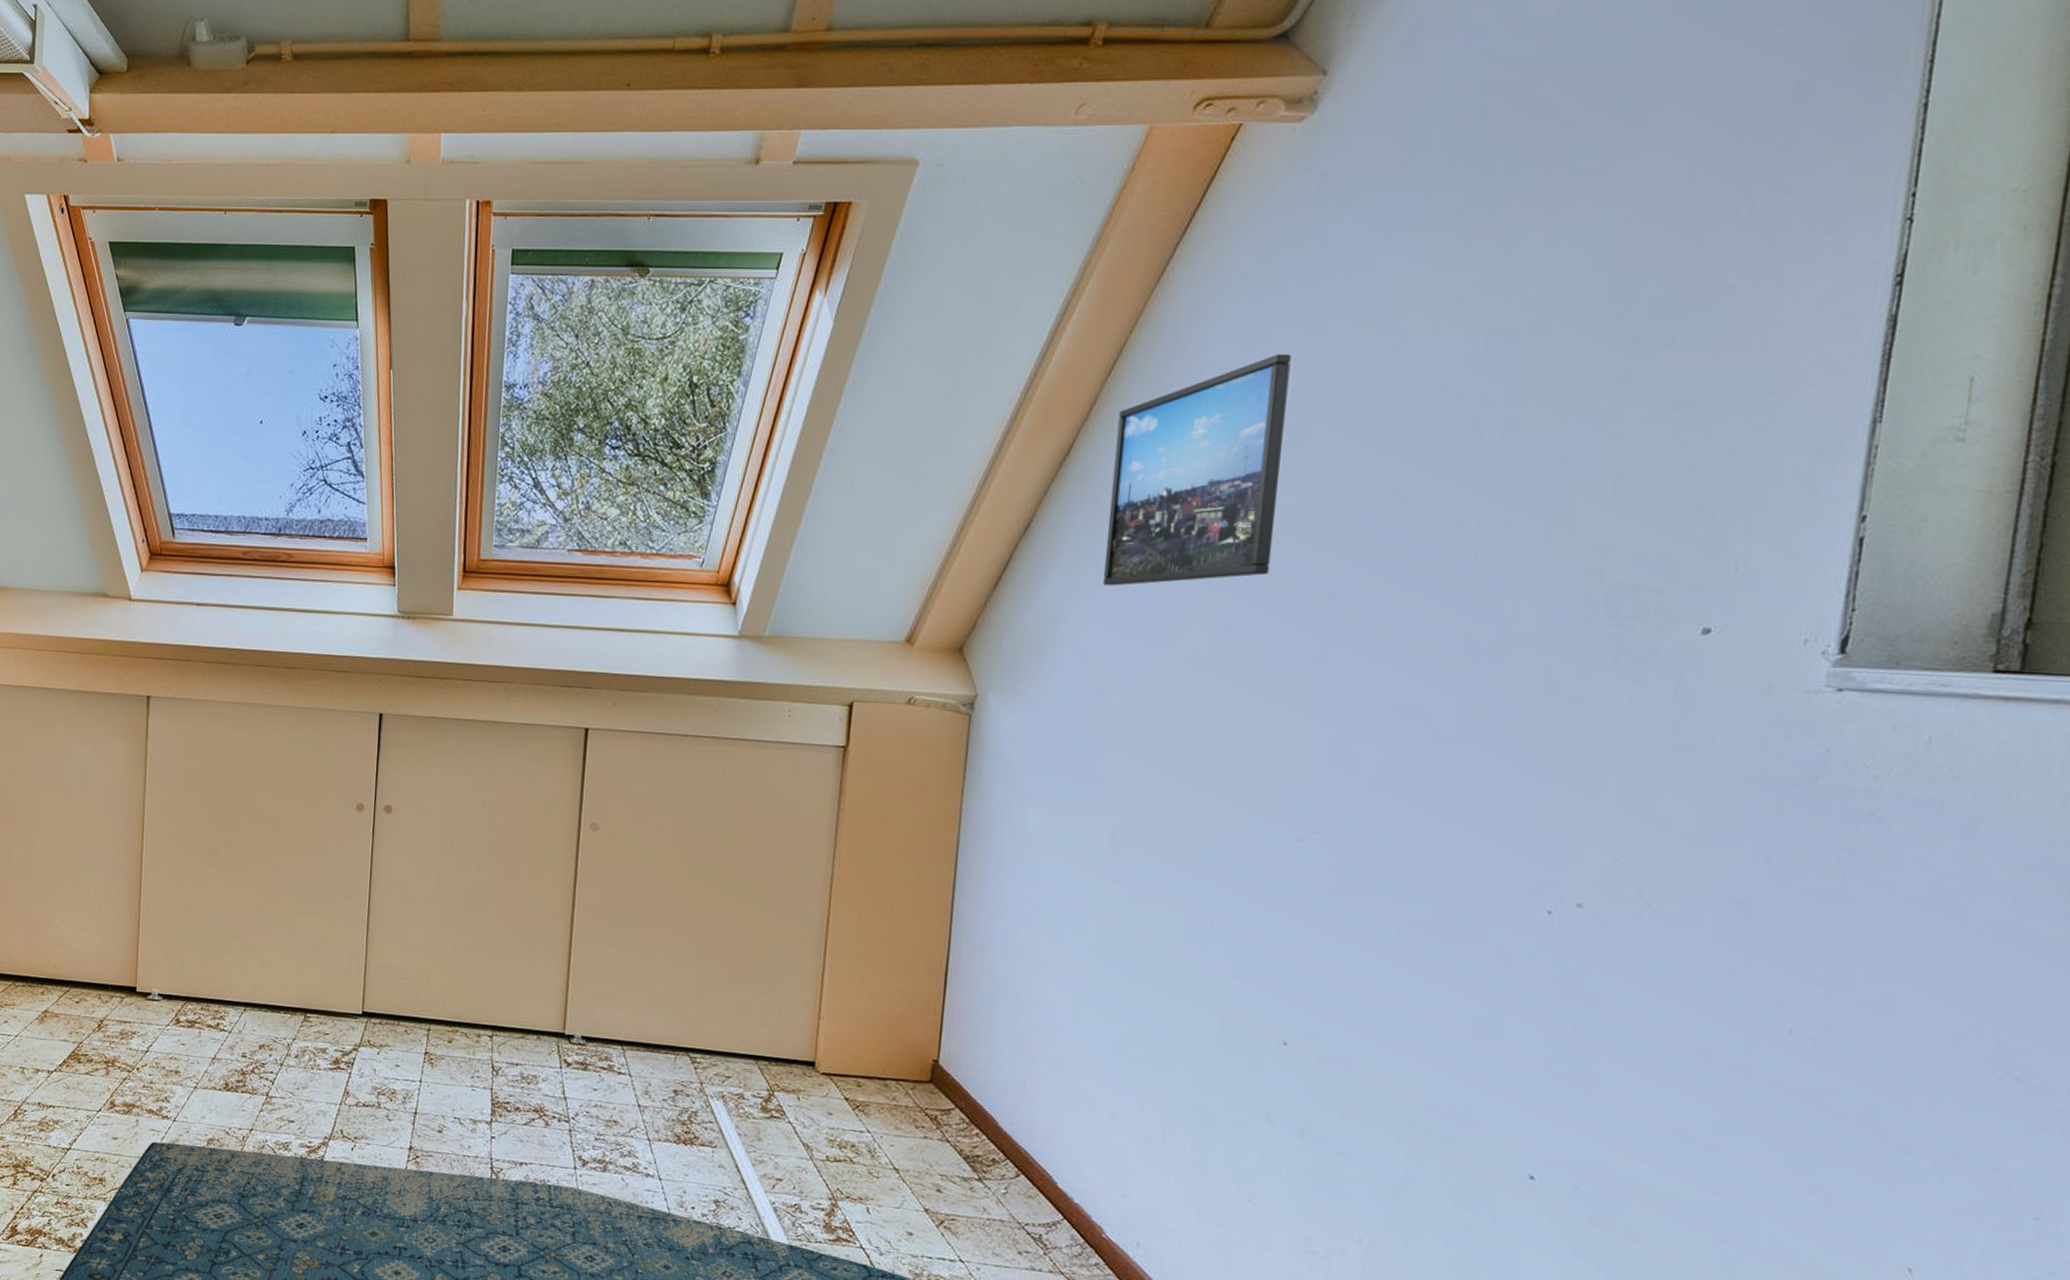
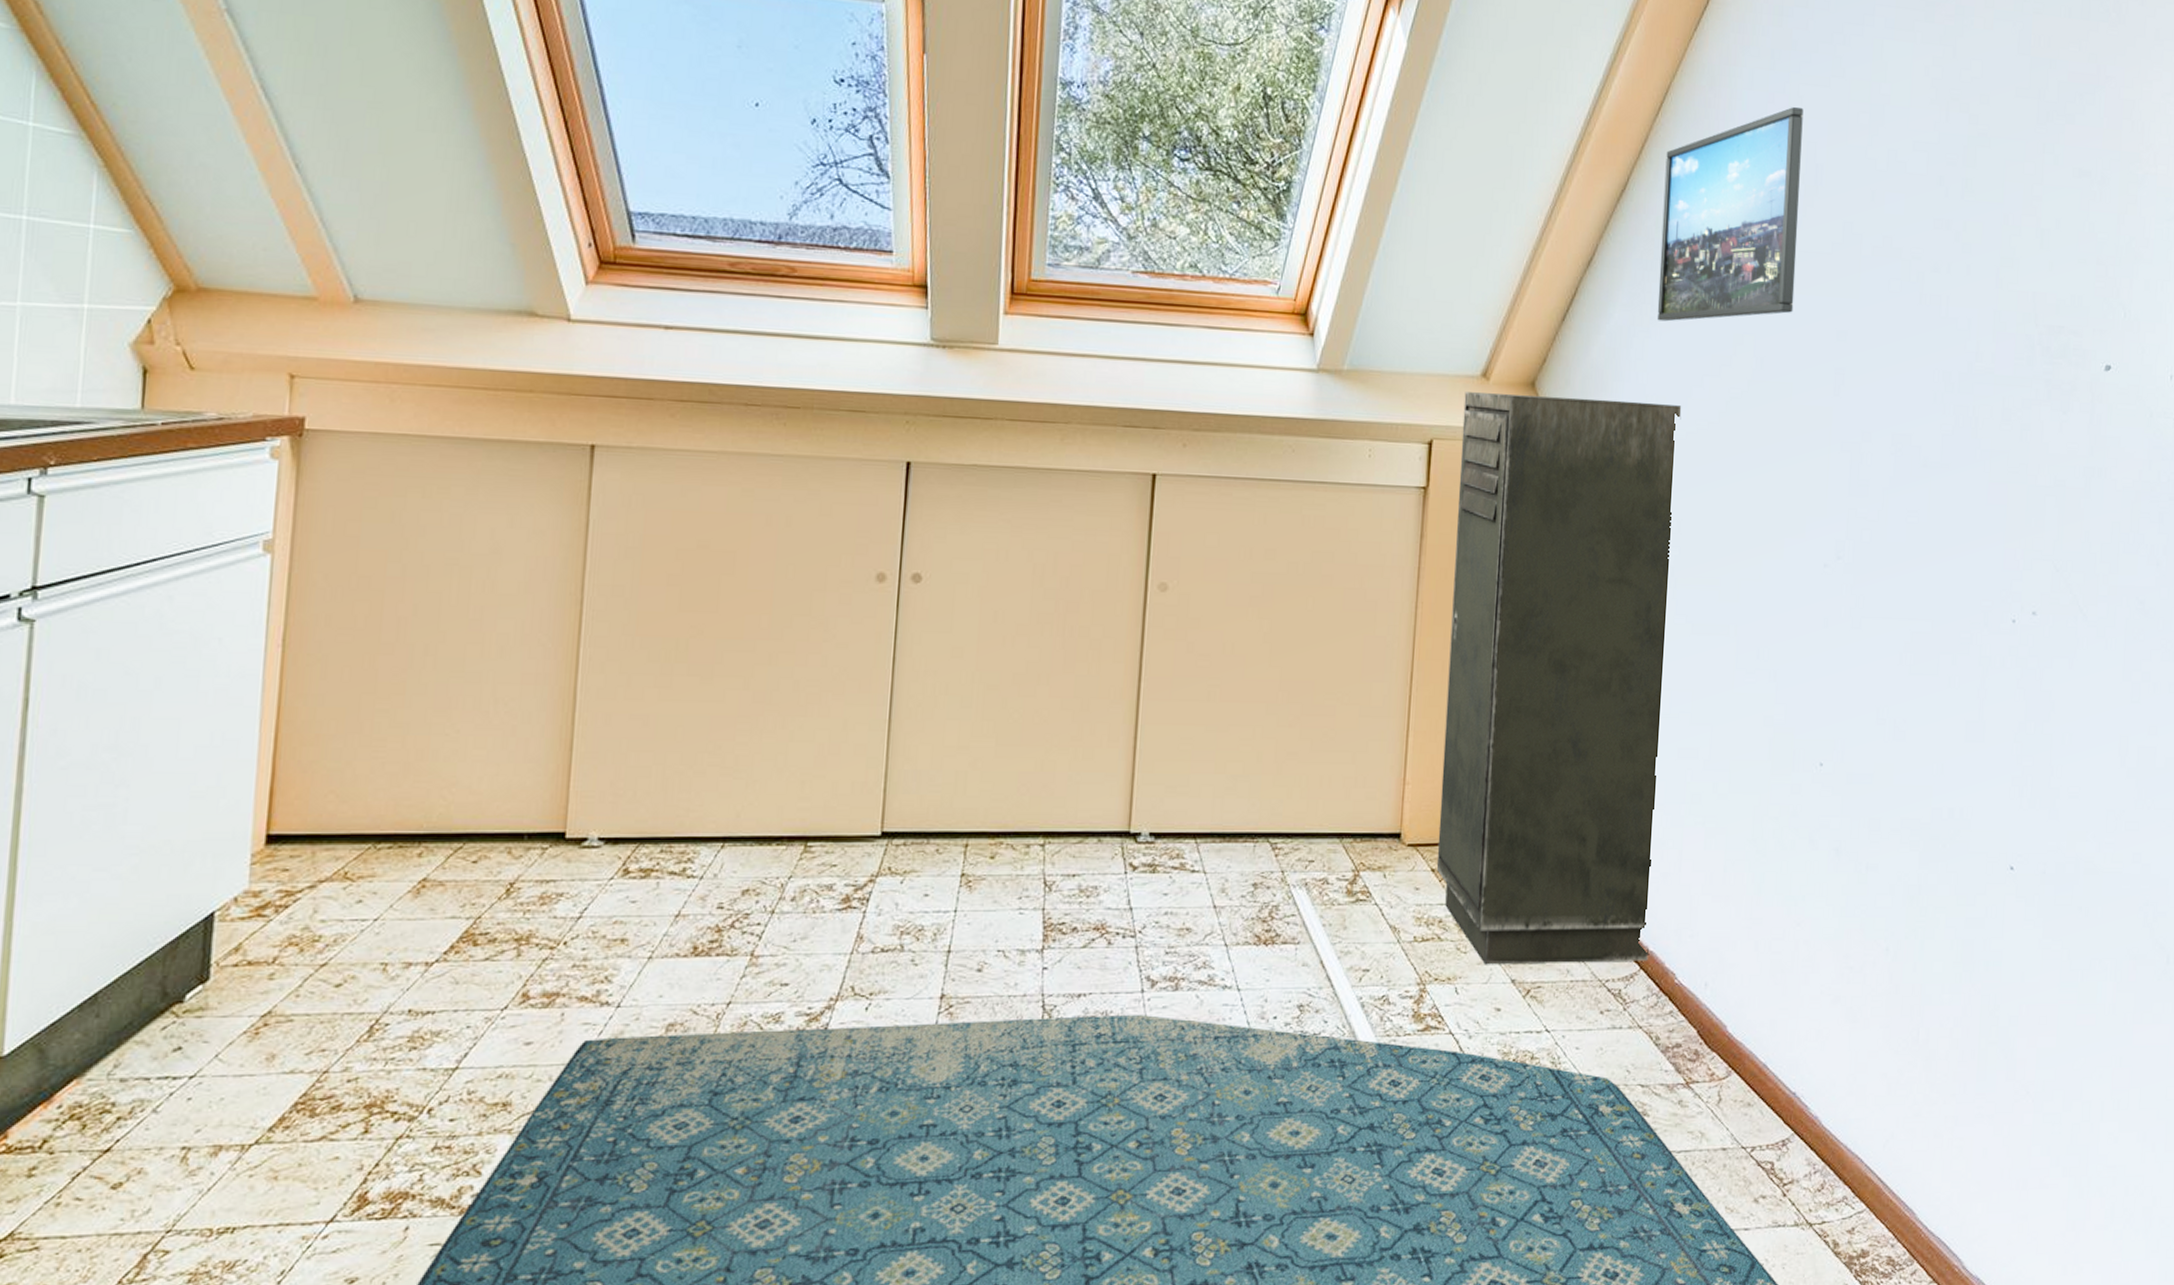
storage cabinet: none [850,657,1129,1212] -> present [1436,392,1682,965]

